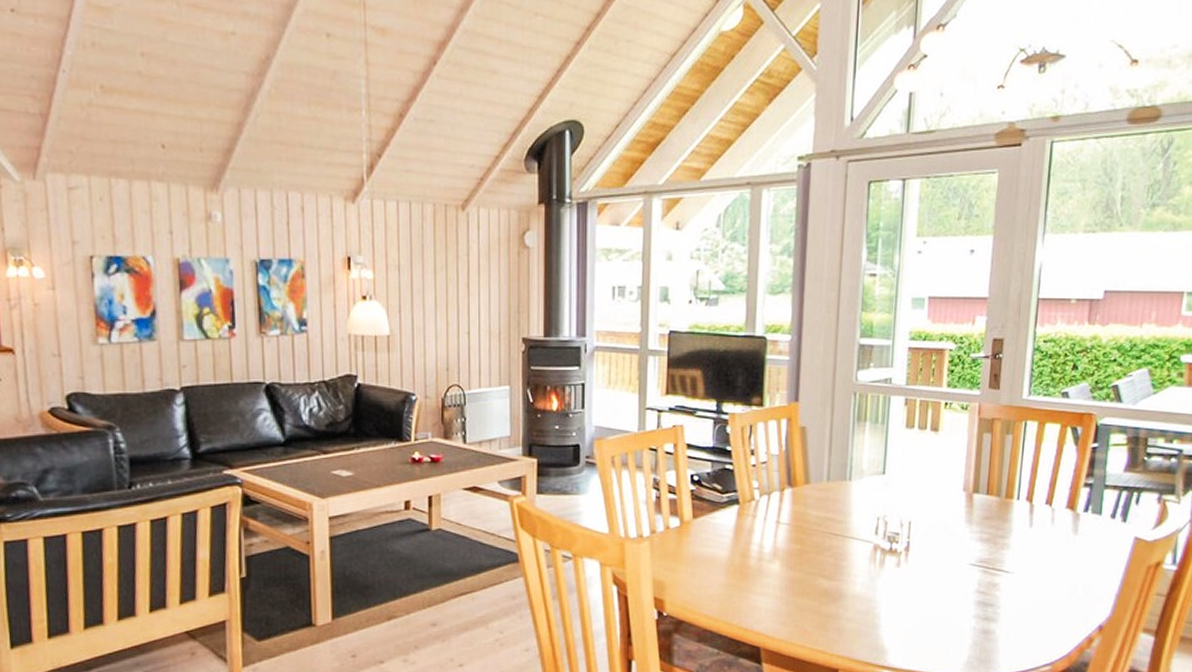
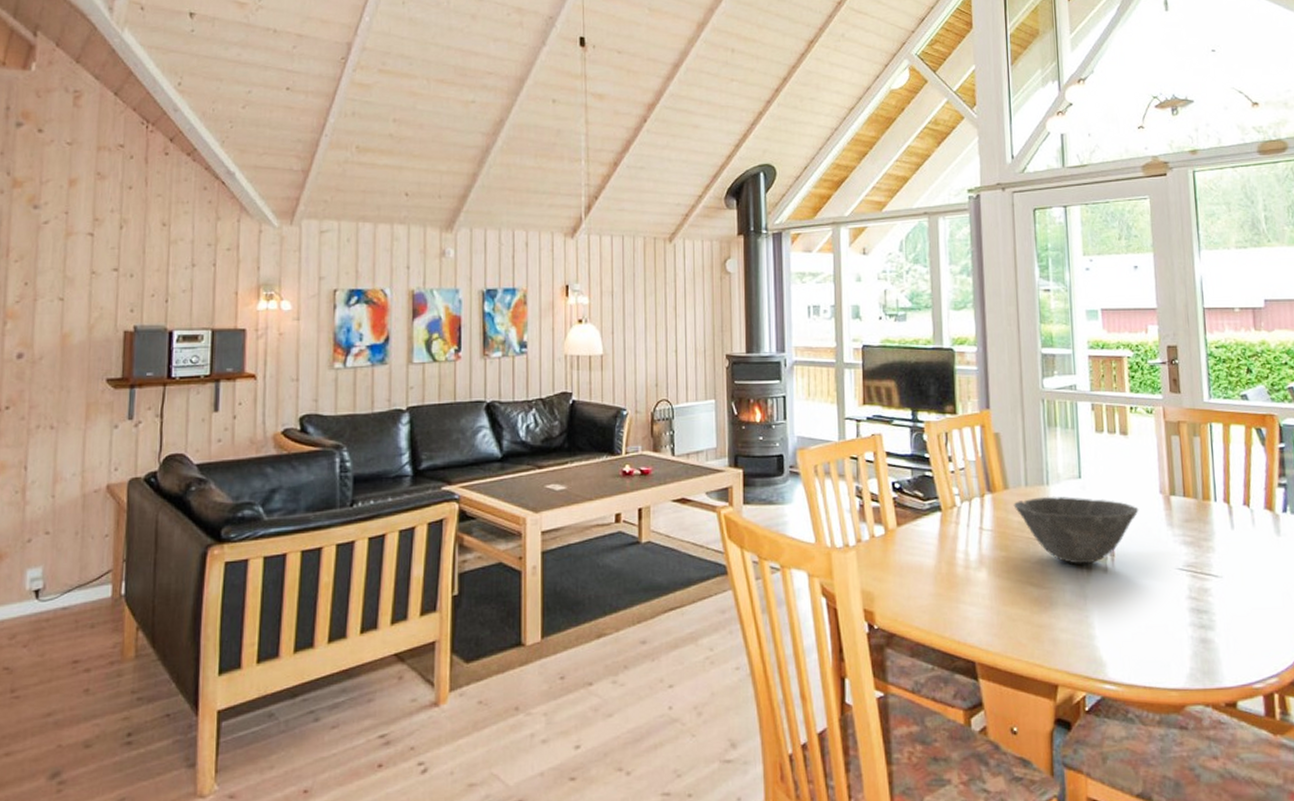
bowl: none [813,491,940,558] -> present [1013,496,1139,564]

